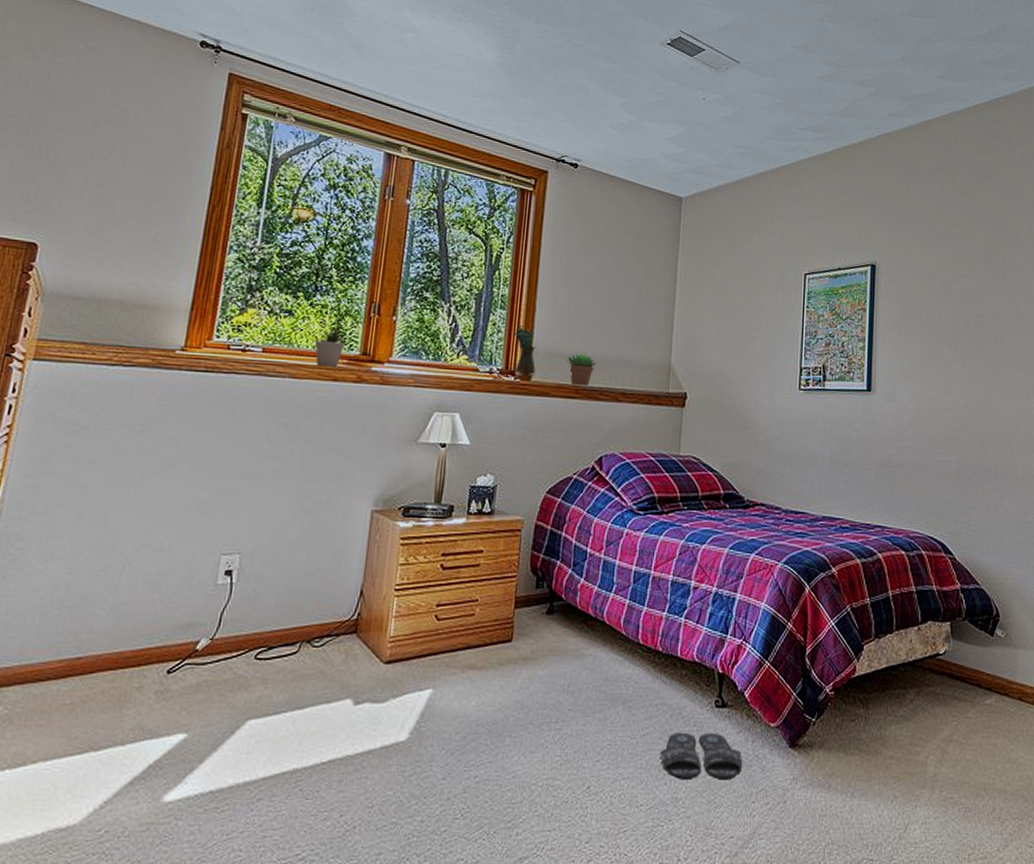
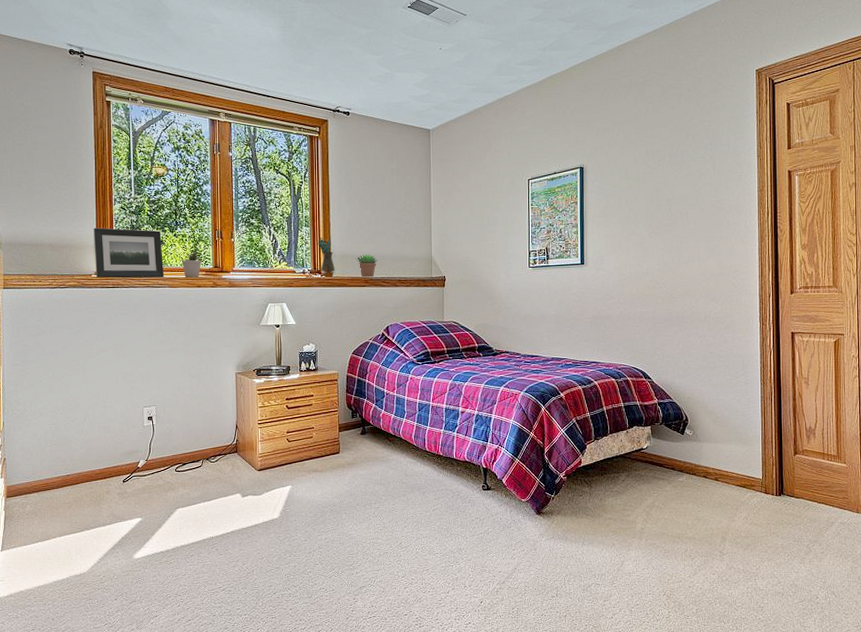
picture frame: none [181,283,292,363] -> present [93,227,165,279]
slippers: present [660,732,742,780] -> none [447,506,504,537]

